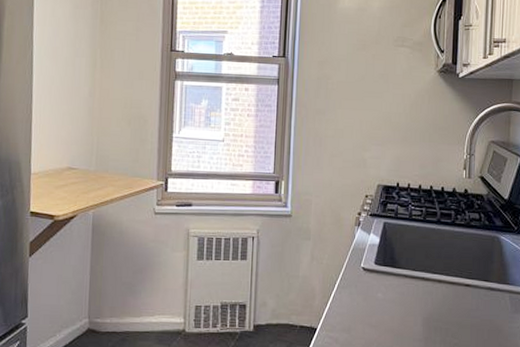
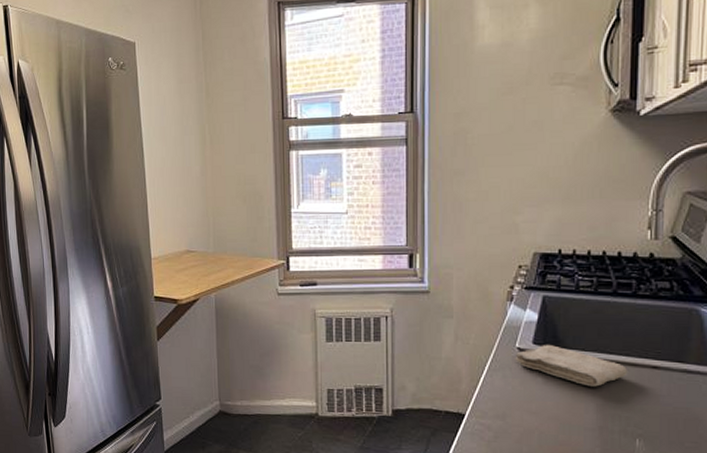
washcloth: none [360,265,448,302] -> present [515,345,628,387]

